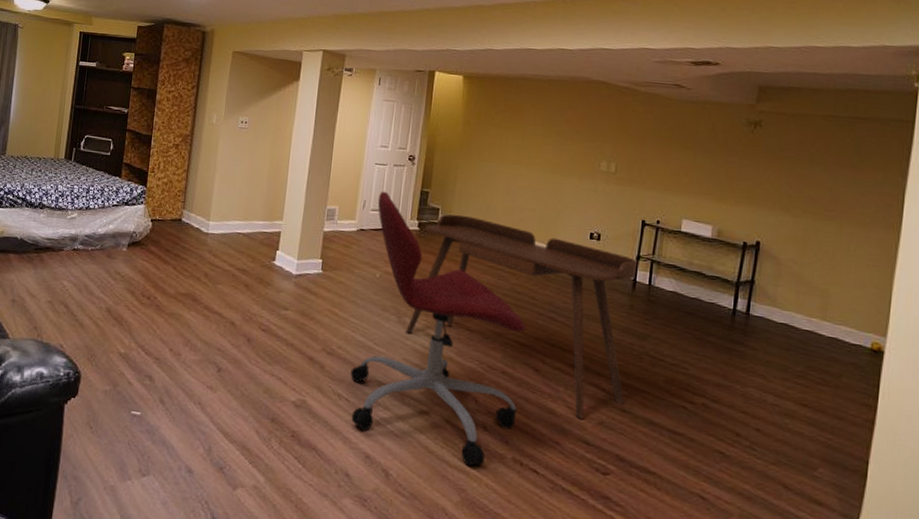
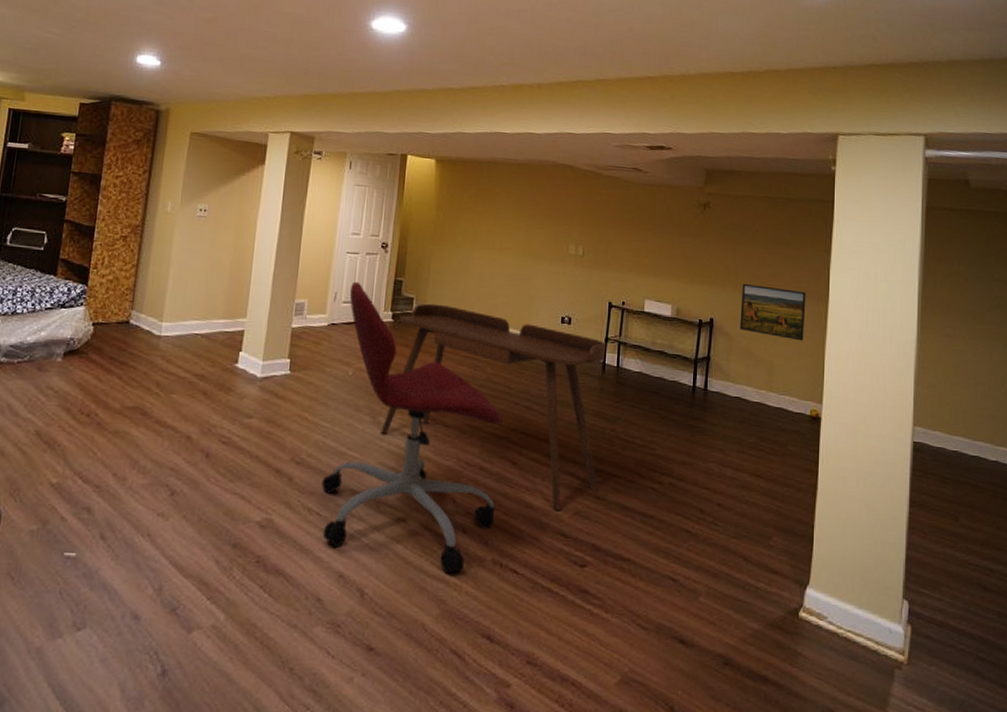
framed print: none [791,206,873,270] -> present [740,283,806,341]

